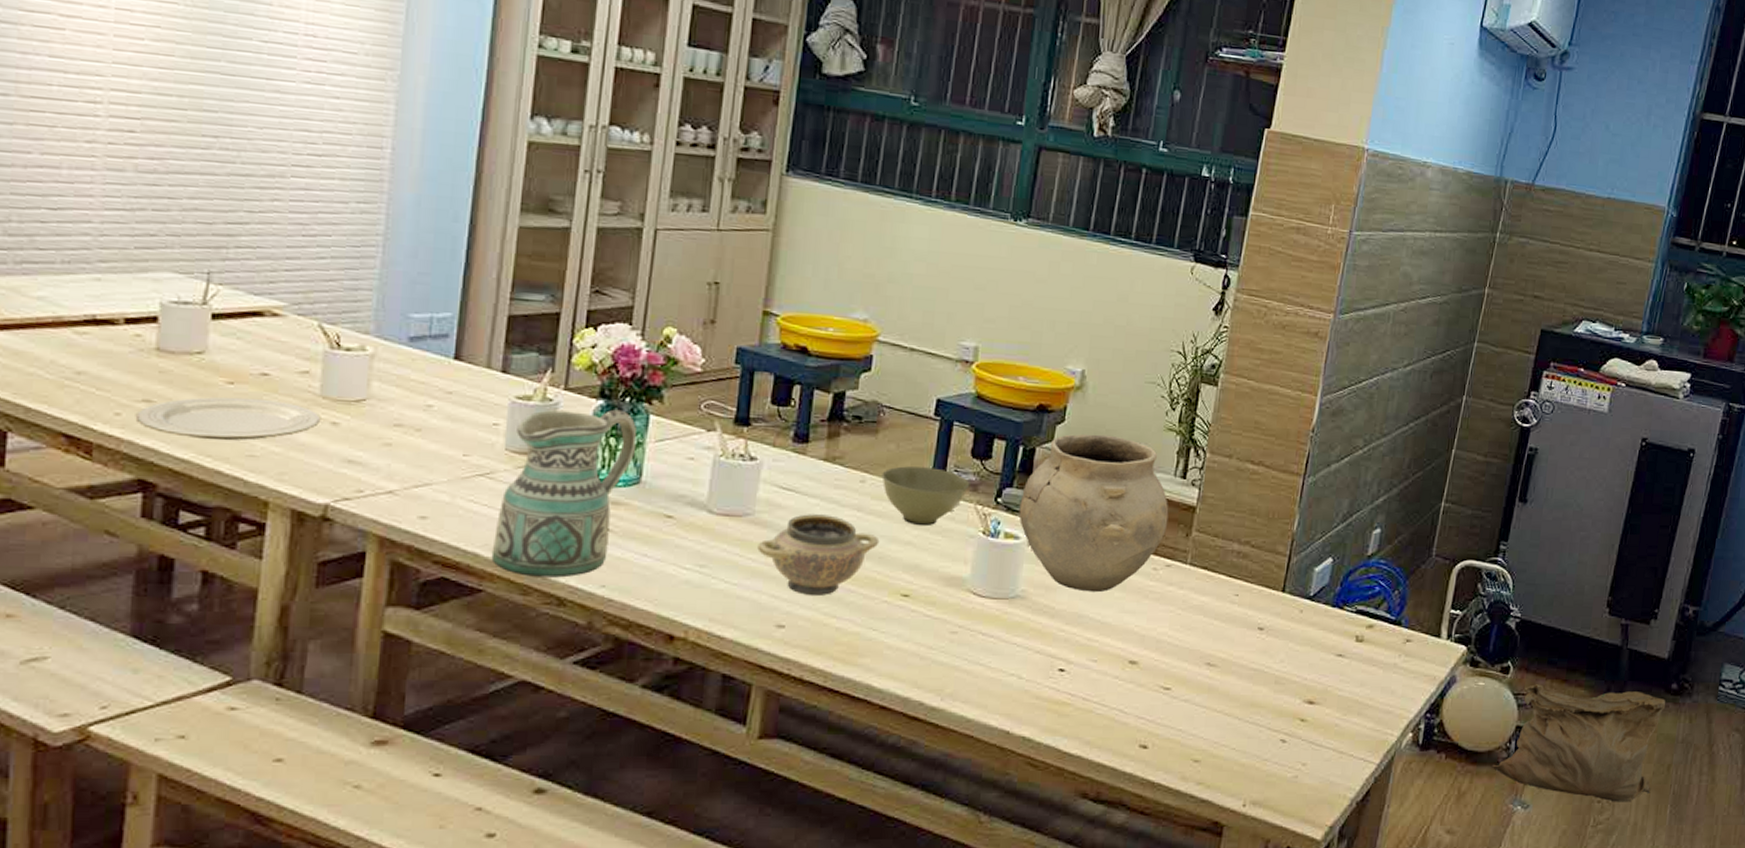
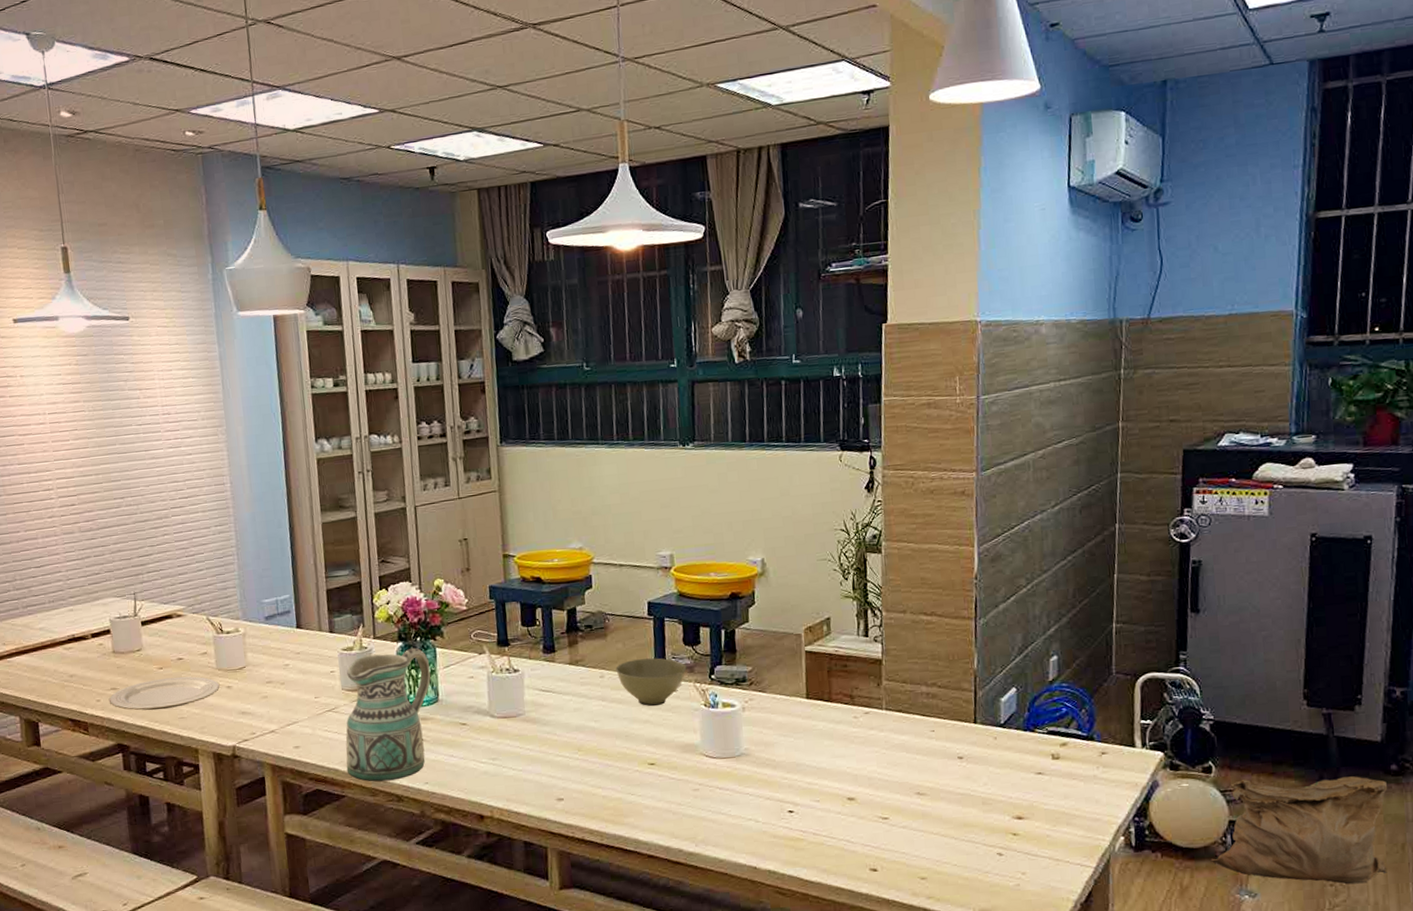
ceramic bowl: present [757,514,880,596] -> none [532,707,624,773]
clay pot: present [1018,433,1169,593] -> none [730,609,860,744]

